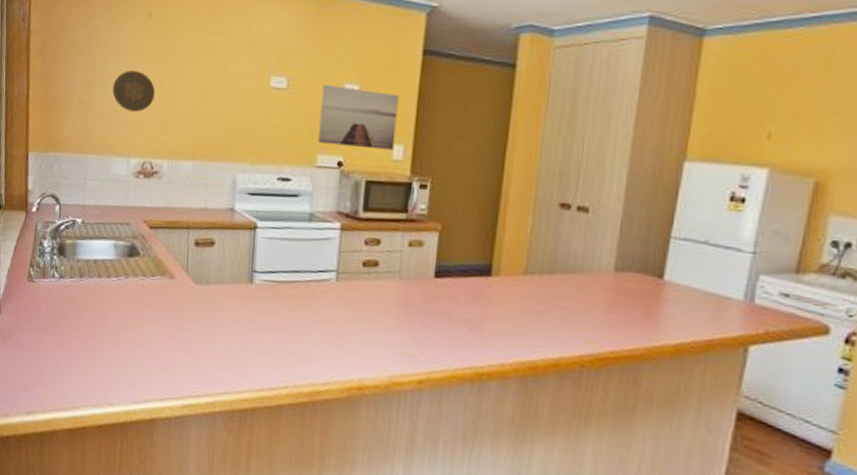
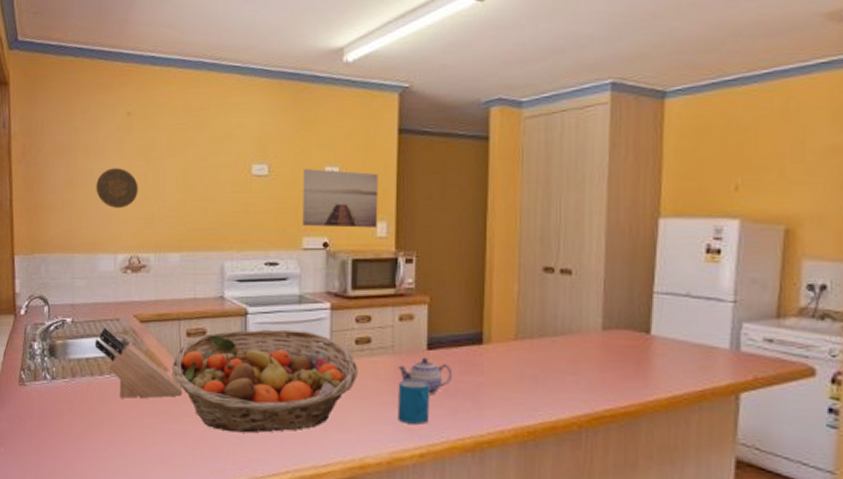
knife block: none [103,231,188,305] -> present [95,328,183,399]
fruit basket: none [177,243,363,347] -> present [171,329,358,433]
mug: none [399,306,434,351] -> present [398,380,430,424]
teapot: none [404,284,458,324] -> present [398,357,453,396]

